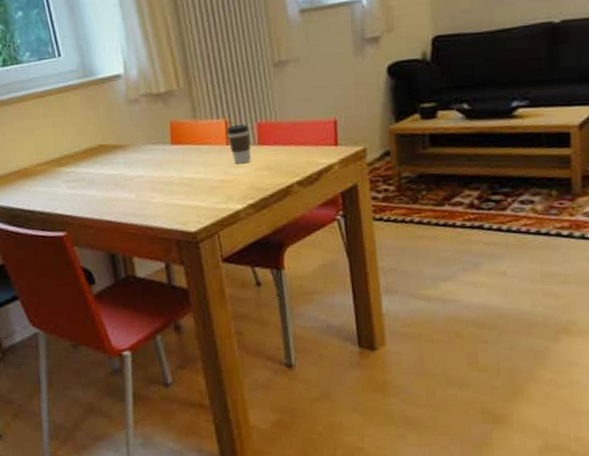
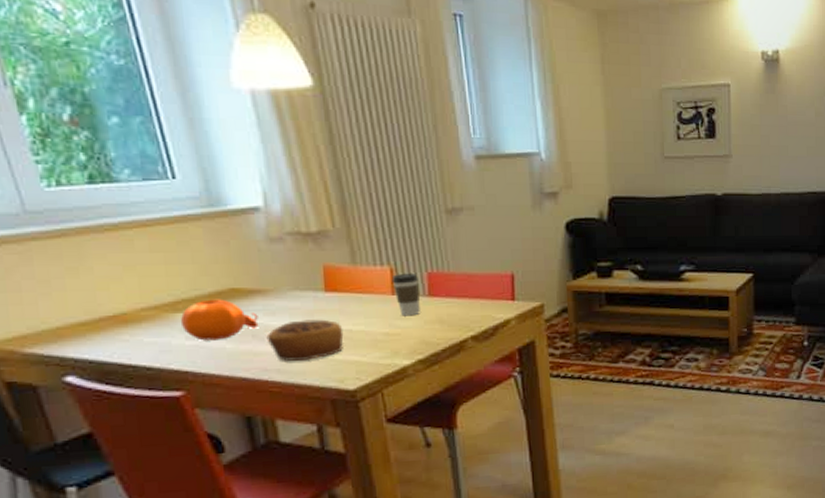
vase: none [63,154,120,190] -> present [180,299,259,341]
pastry: none [126,169,187,207] -> present [266,319,344,362]

